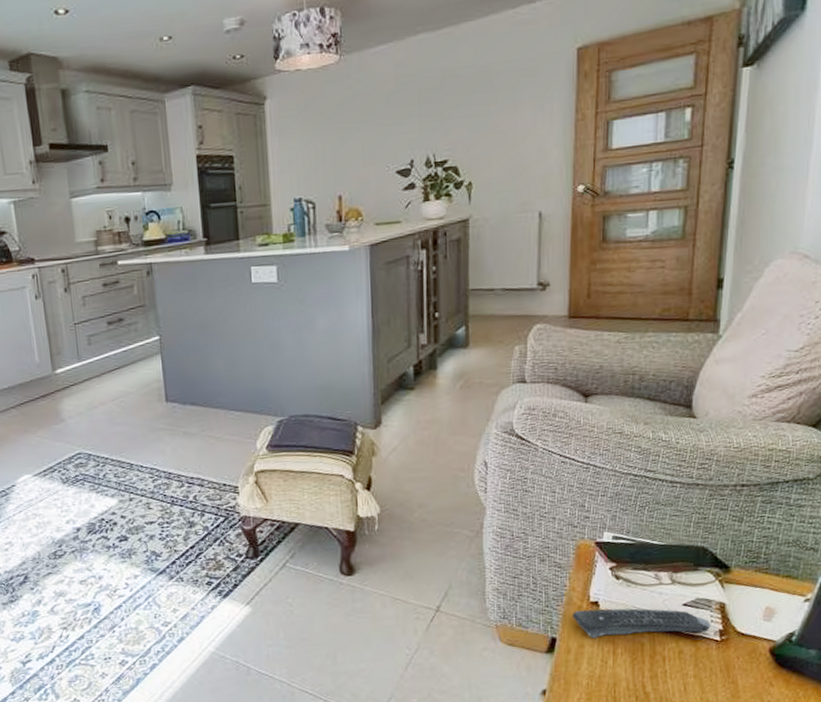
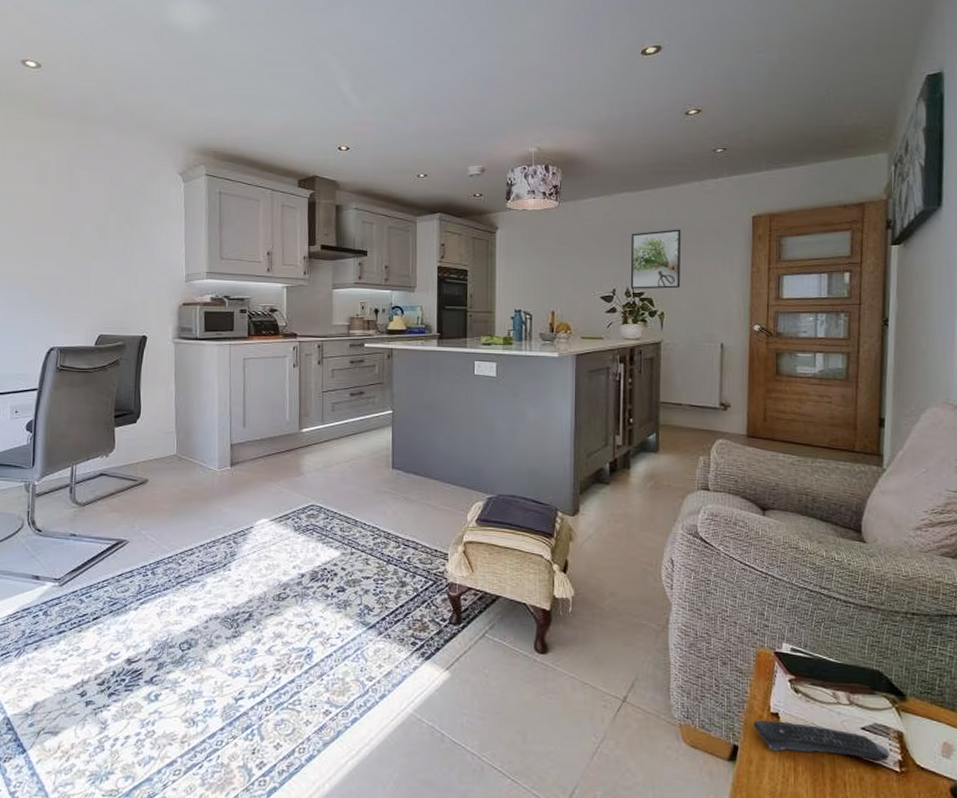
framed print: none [430,74,492,158] -> present [630,229,681,289]

